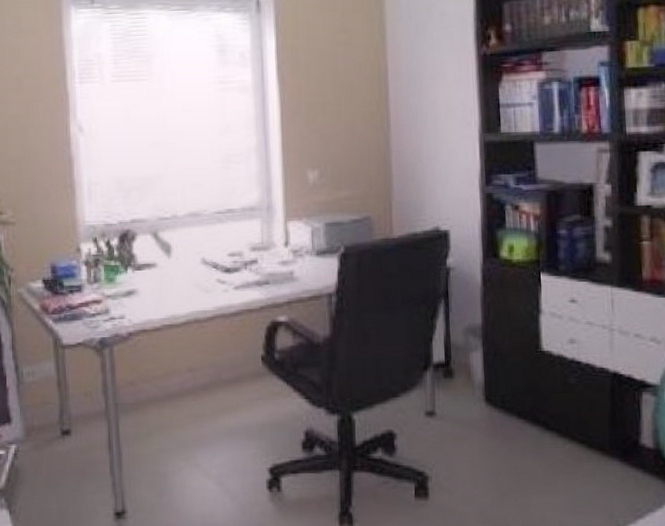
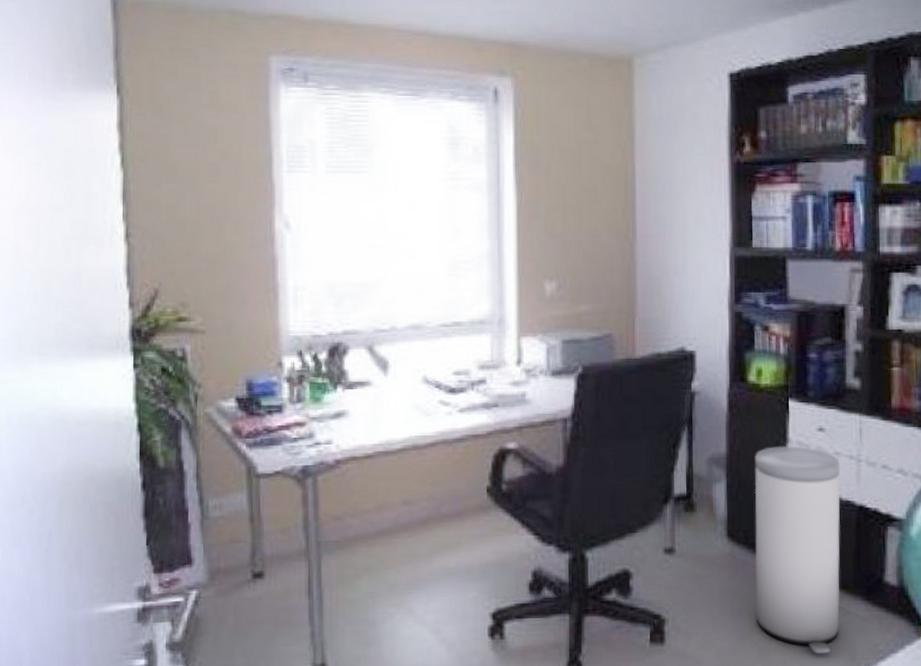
pedal bin: none [509,316,597,511] -> present [754,445,841,654]

